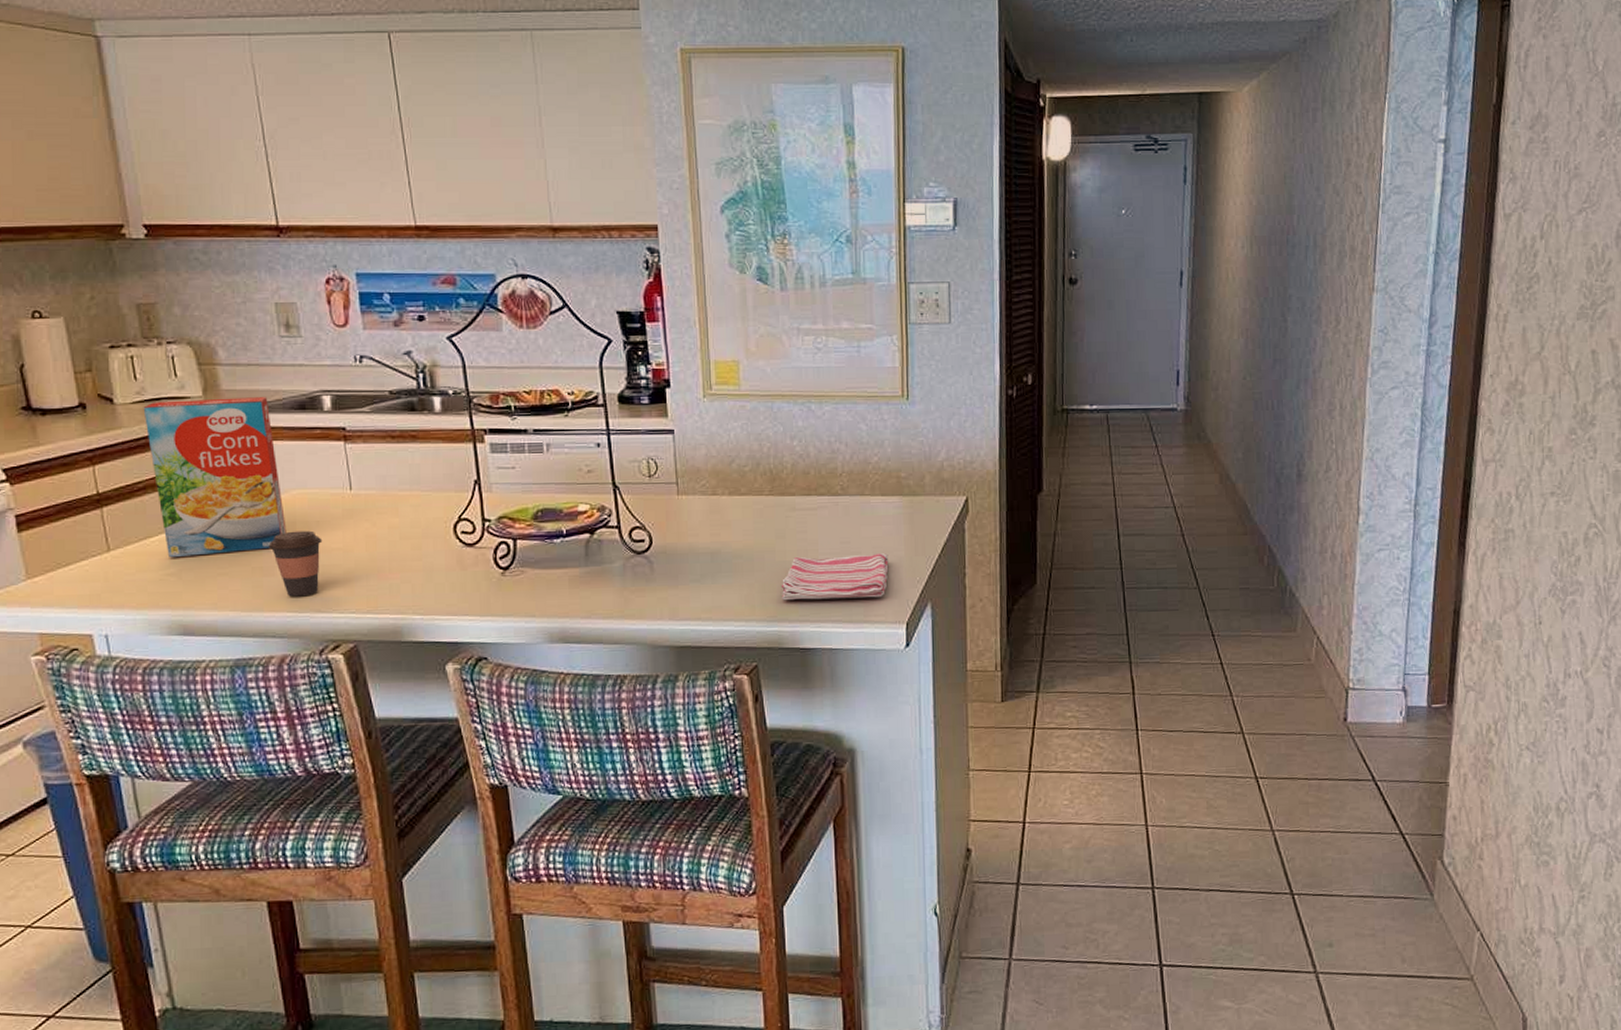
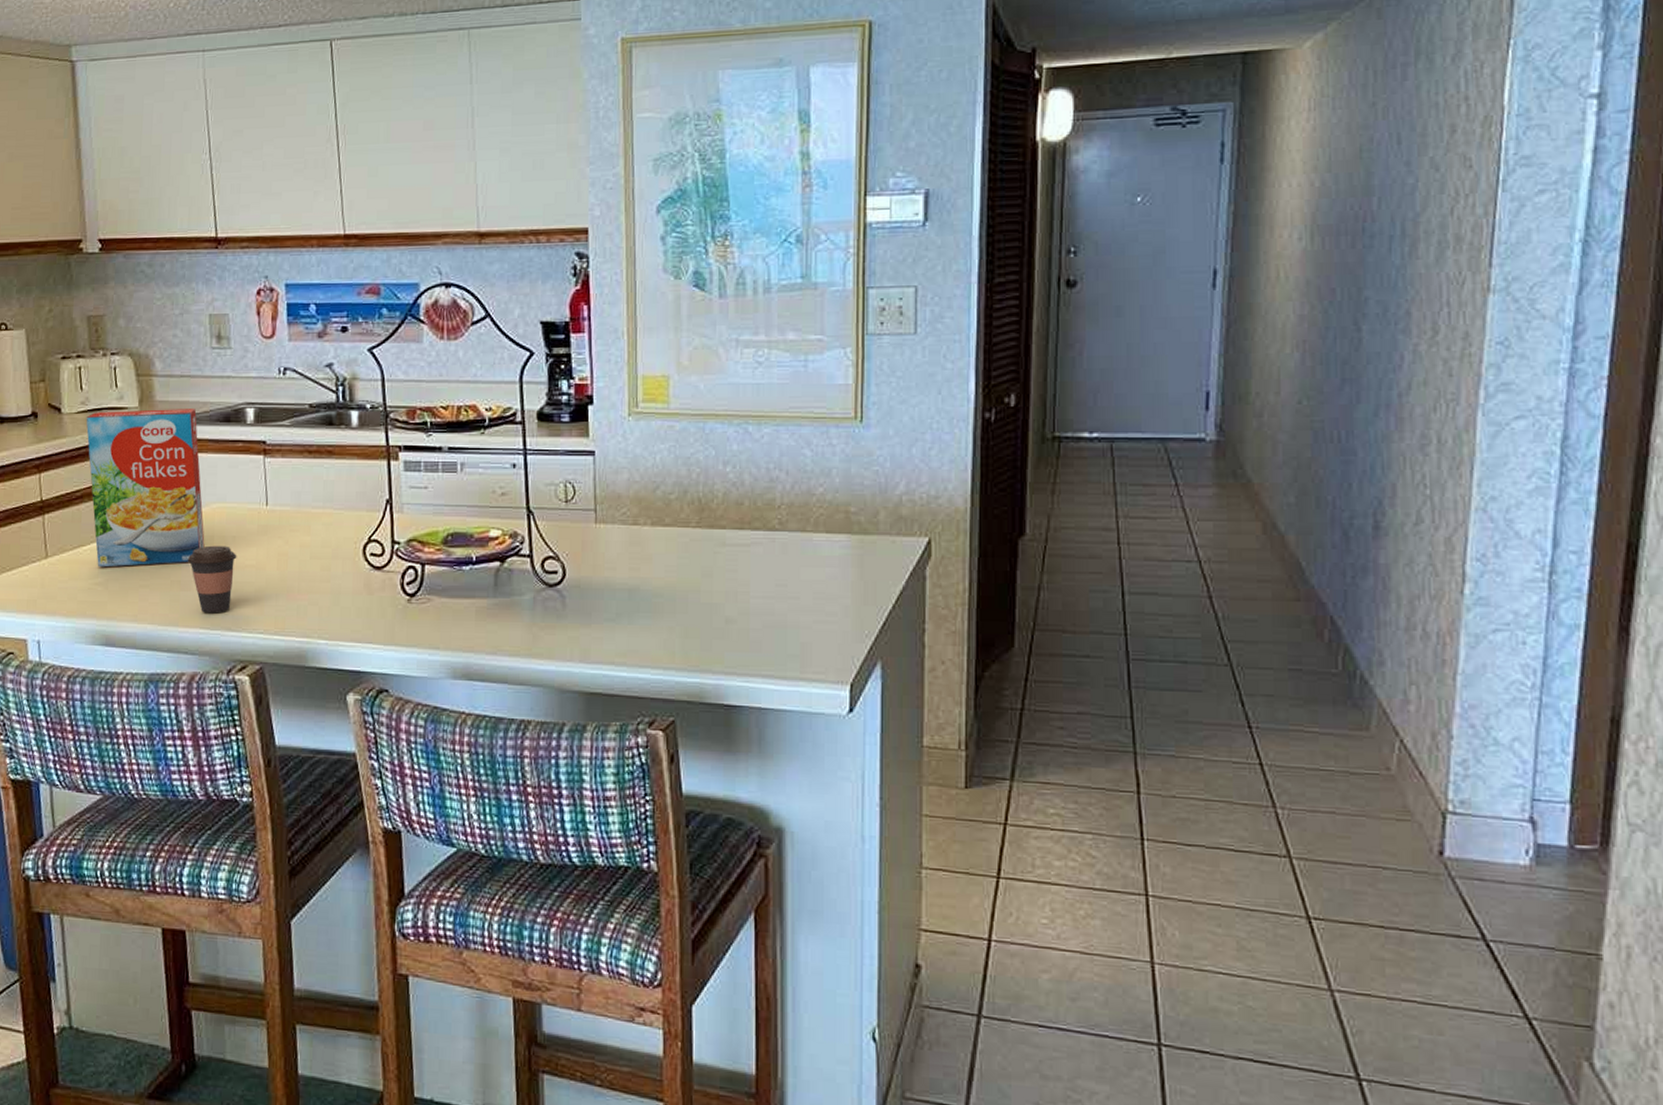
dish towel: present [781,553,889,601] -> none [705,598,832,652]

